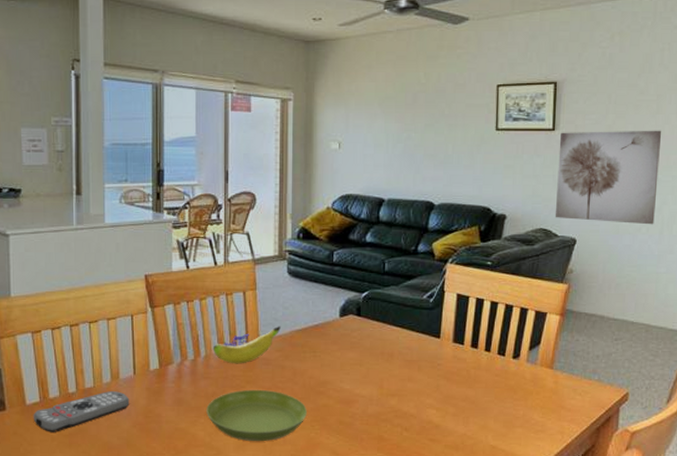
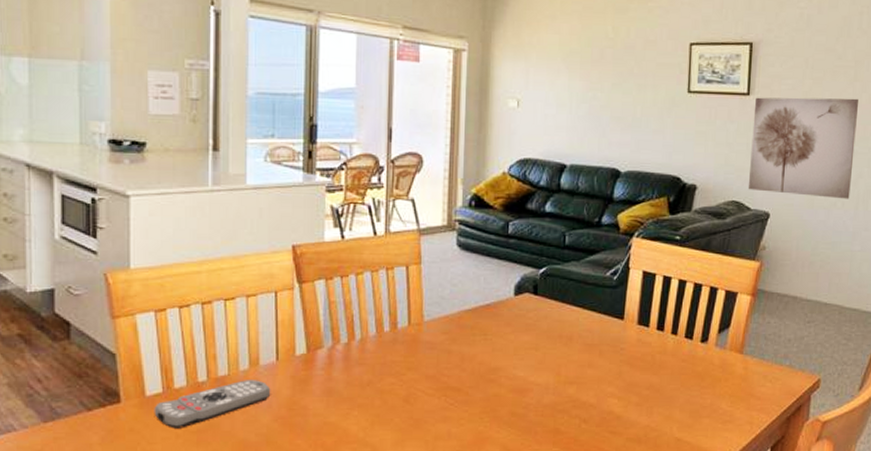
saucer: present [206,389,307,442] -> none [360,377,475,437]
banana: present [212,326,281,364] -> none [369,305,448,348]

